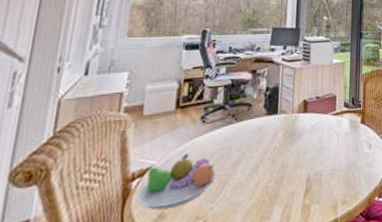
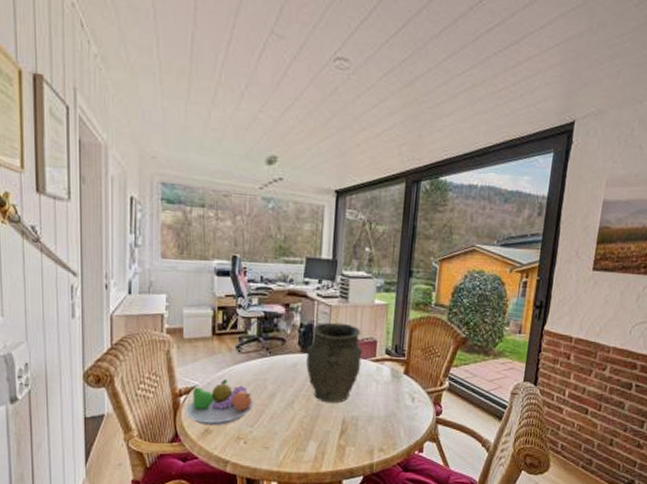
vase: none [271,83,324,163] -> present [306,322,362,403]

